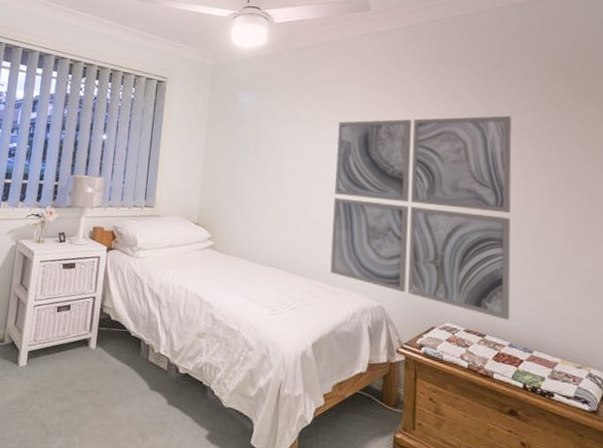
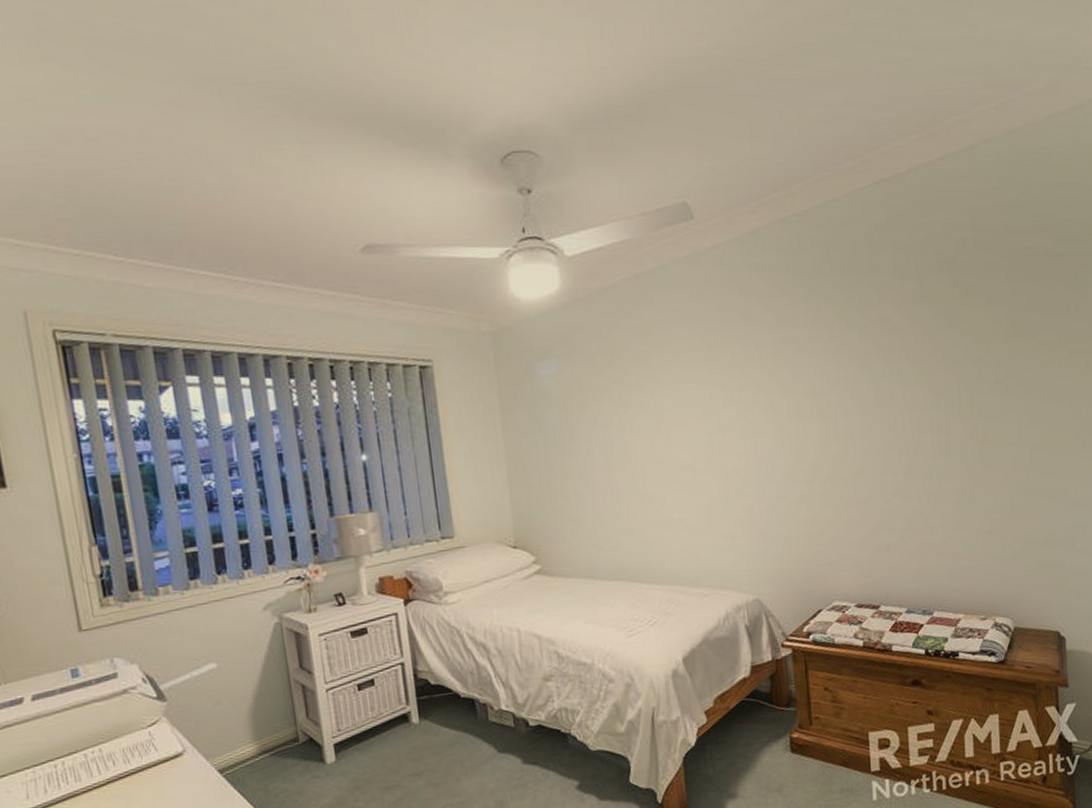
wall art: present [330,115,512,320] -> none [673,336,905,585]

